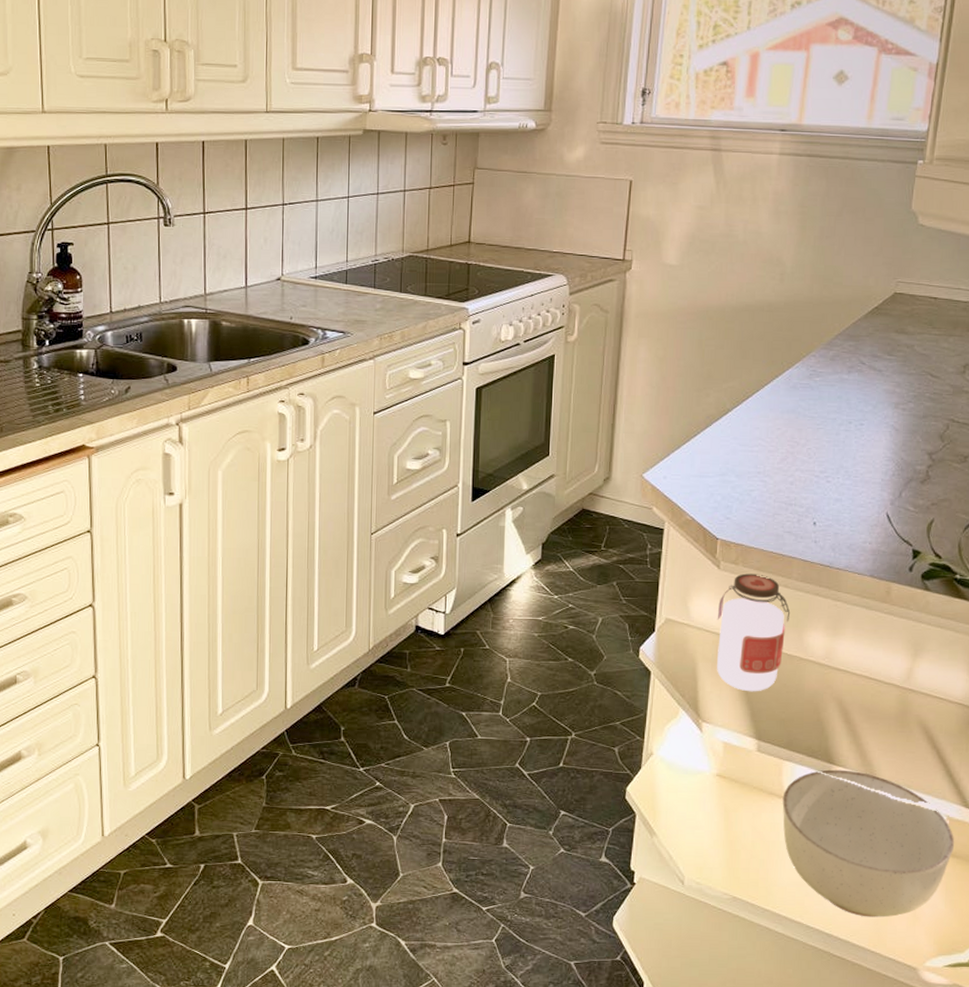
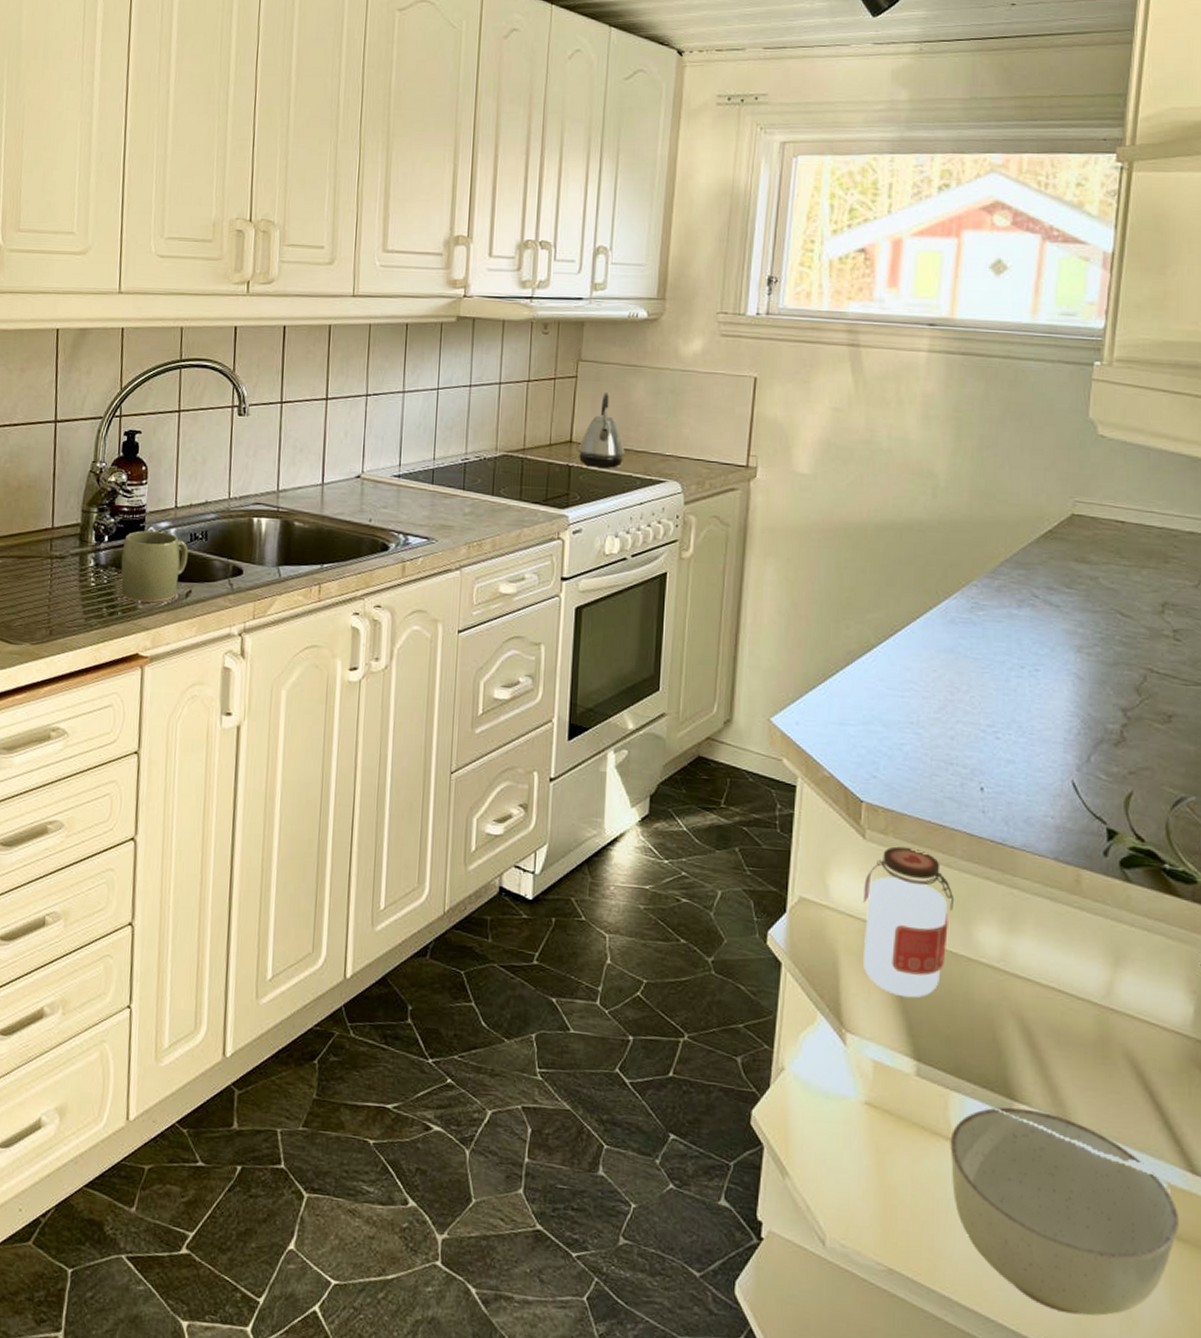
mug: none [63,334,125,399] -> present [120,531,189,603]
kettle: none [476,196,517,265] -> present [578,391,625,468]

